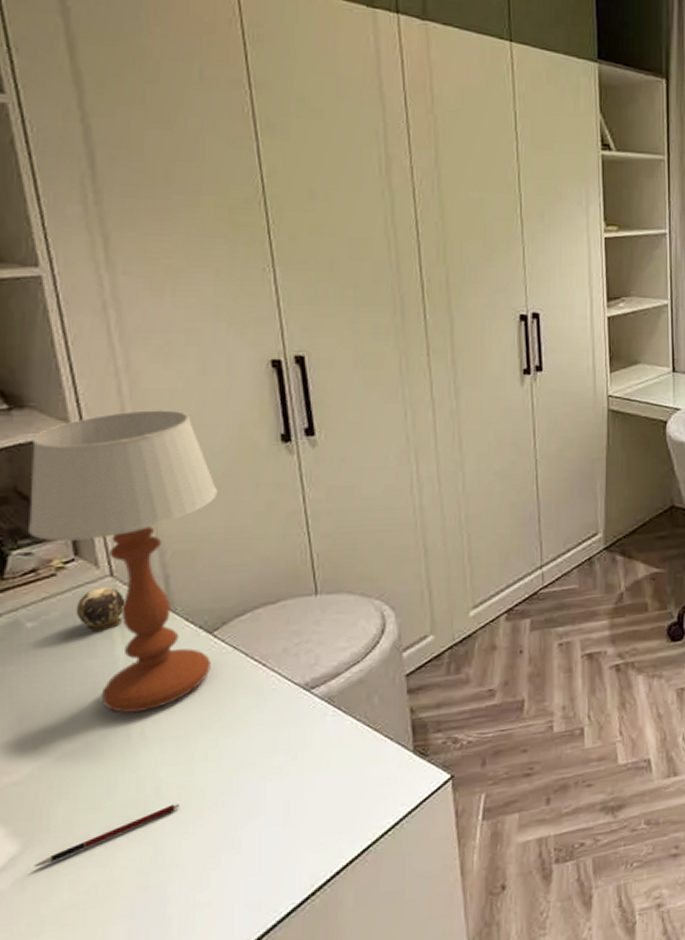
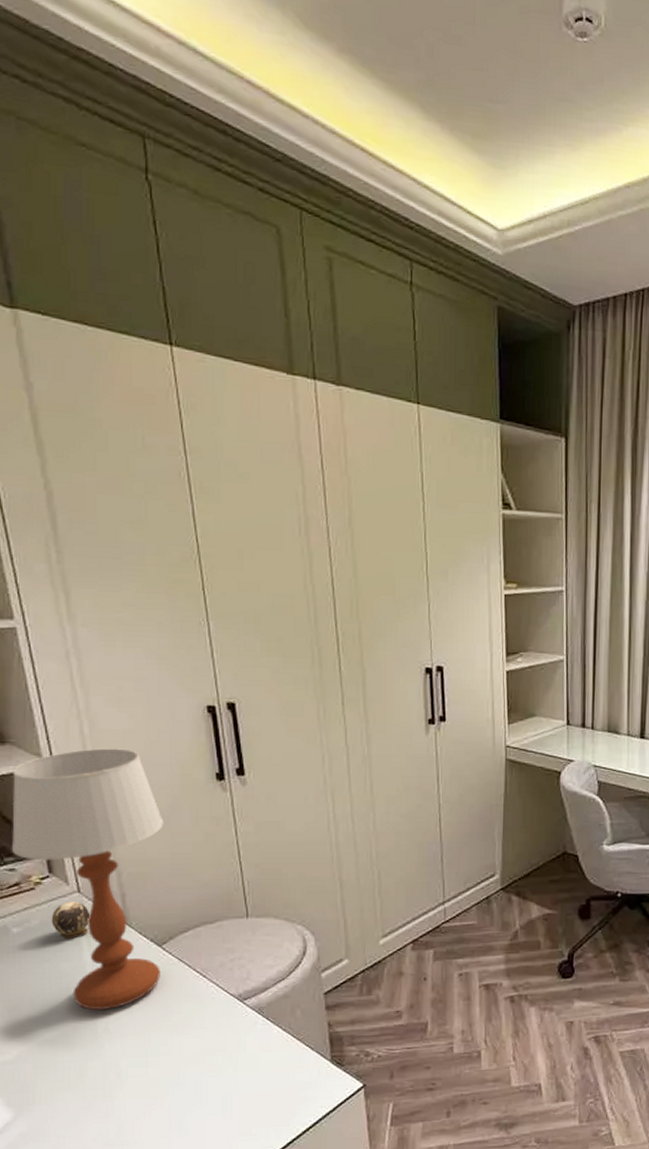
pen: present [34,803,179,868] -> none [24,1090,137,1133]

